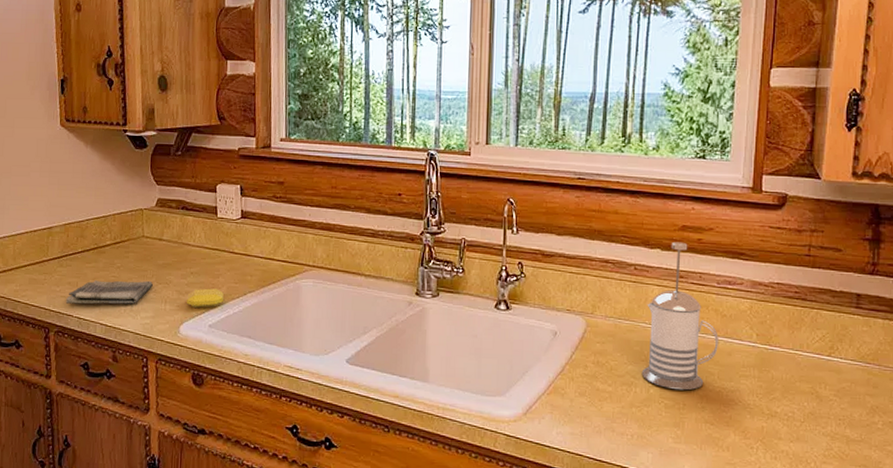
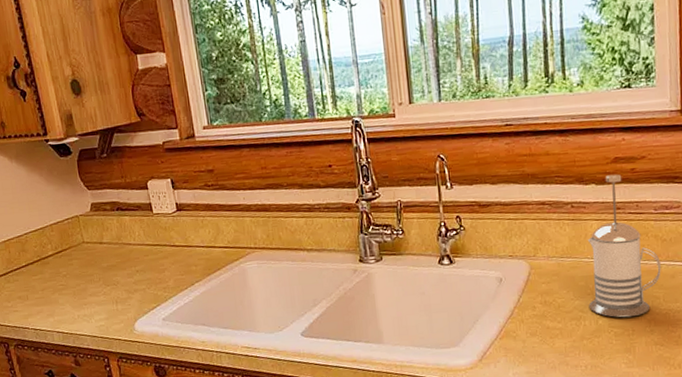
dish towel: present [66,280,153,305] -> none [19,284,101,317]
soap bar: present [187,288,224,308] -> none [136,283,173,304]

